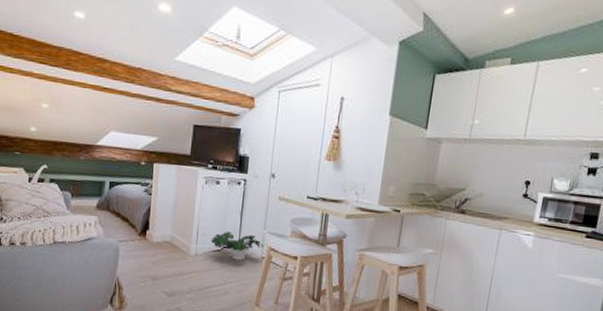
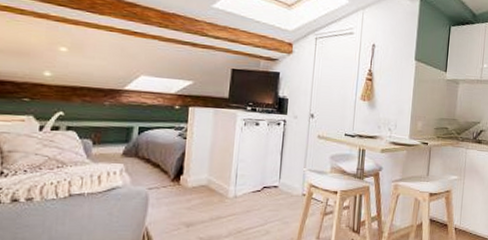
potted plant: present [211,231,264,260] -> none [250,171,305,199]

